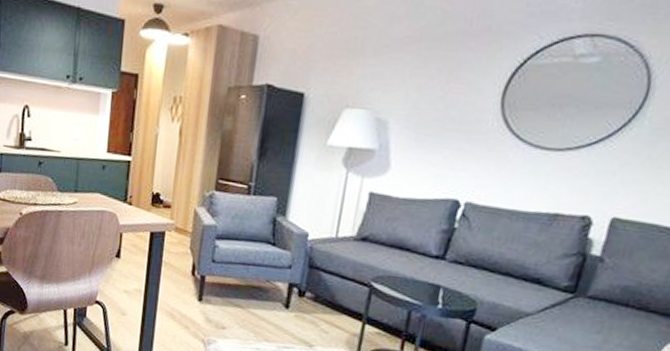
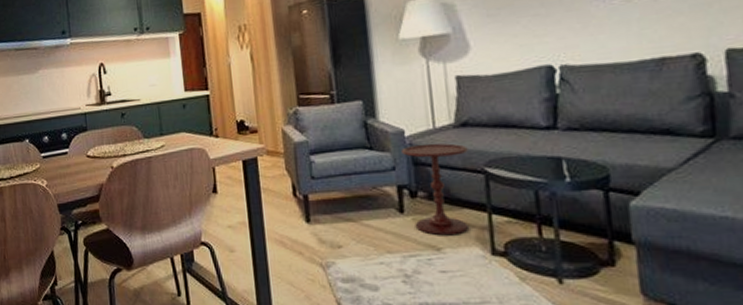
side table: none [295,249,362,336] -> present [401,143,468,236]

